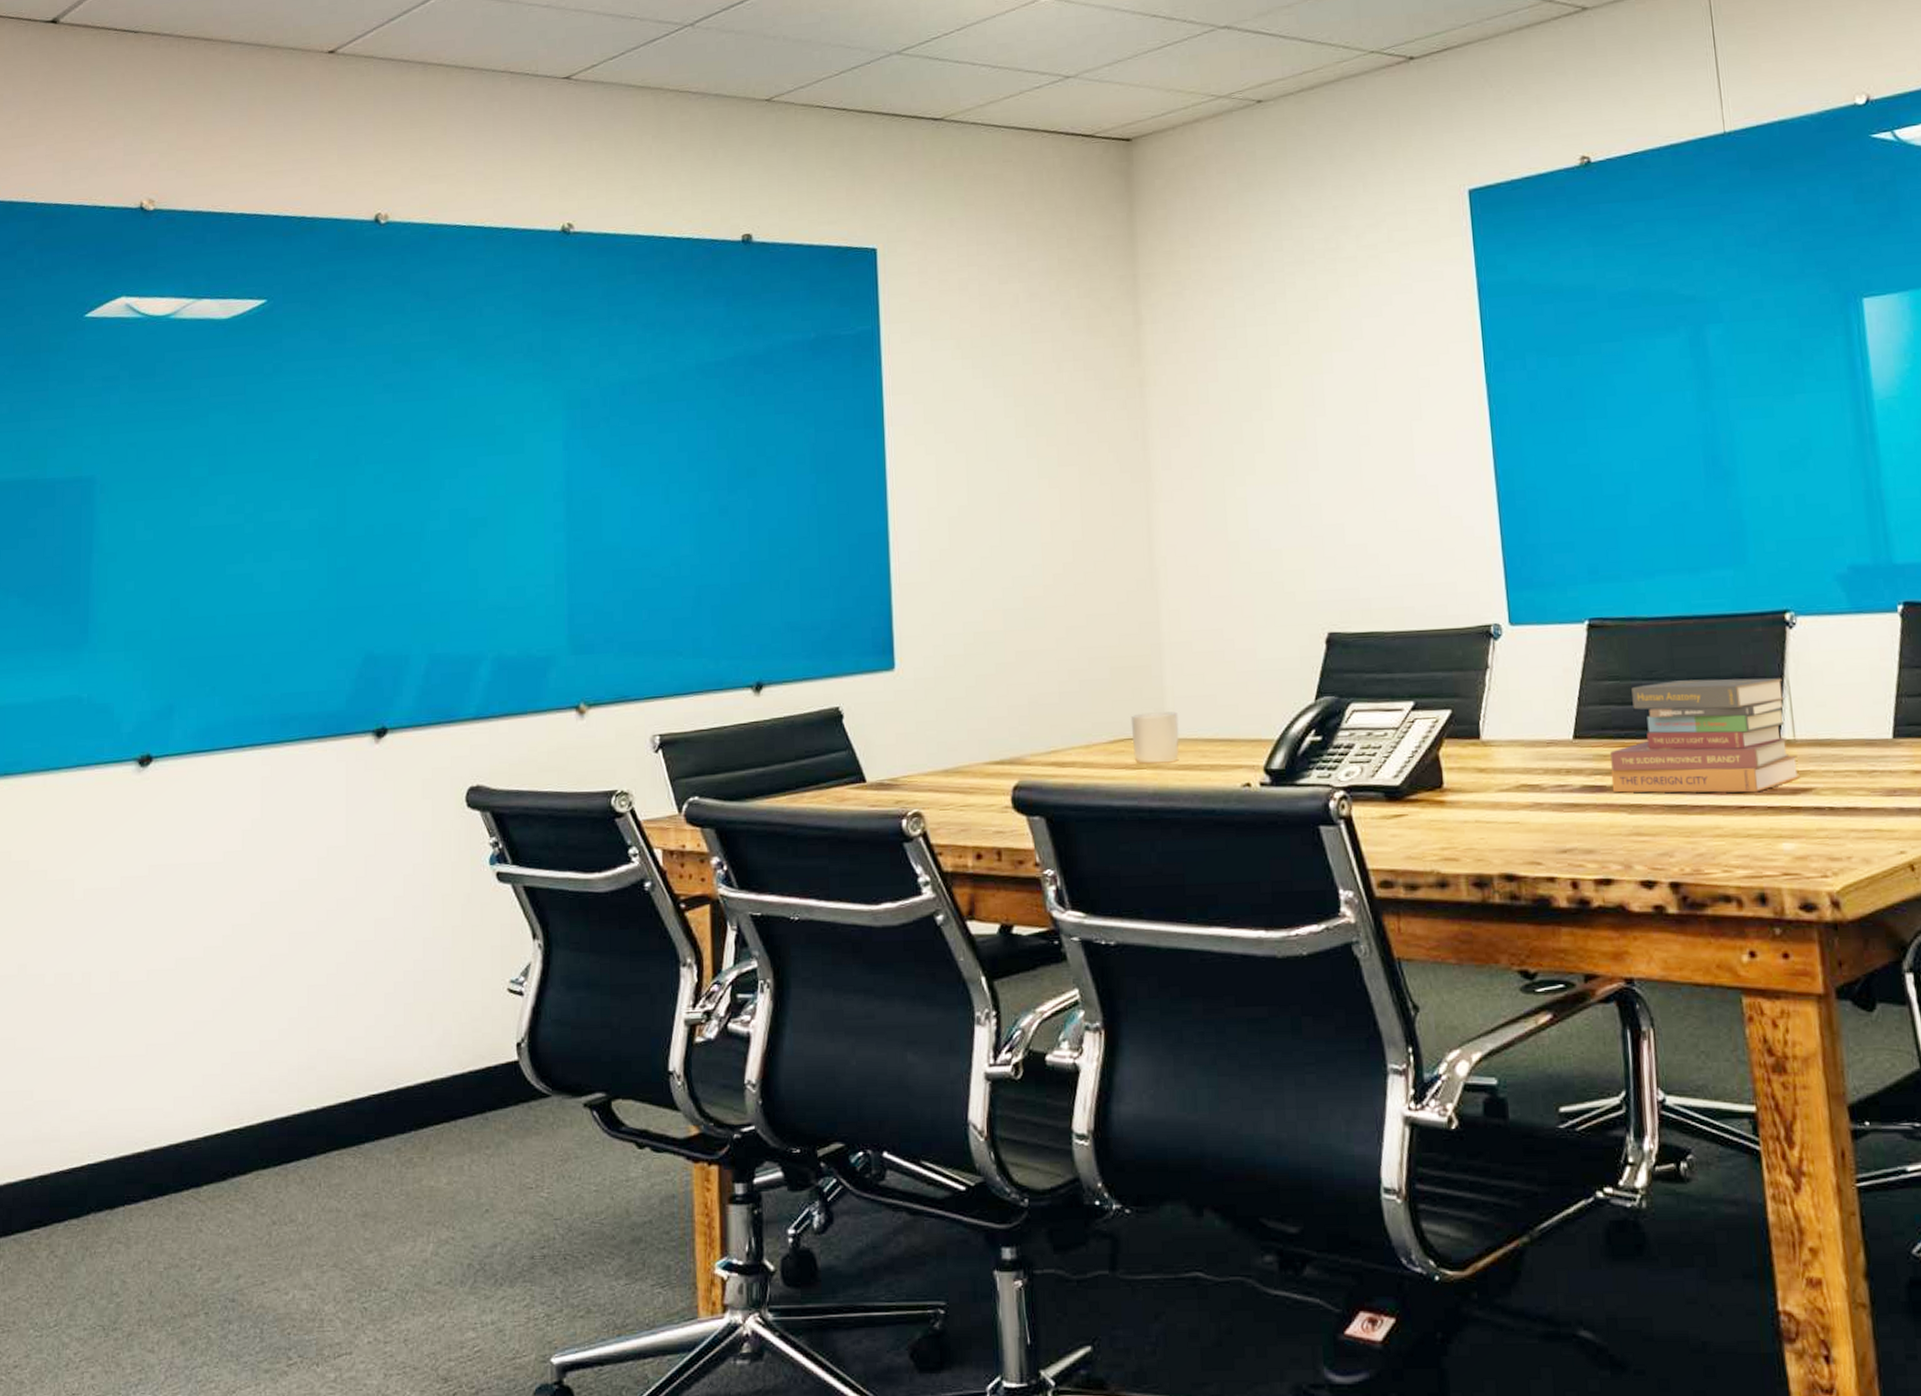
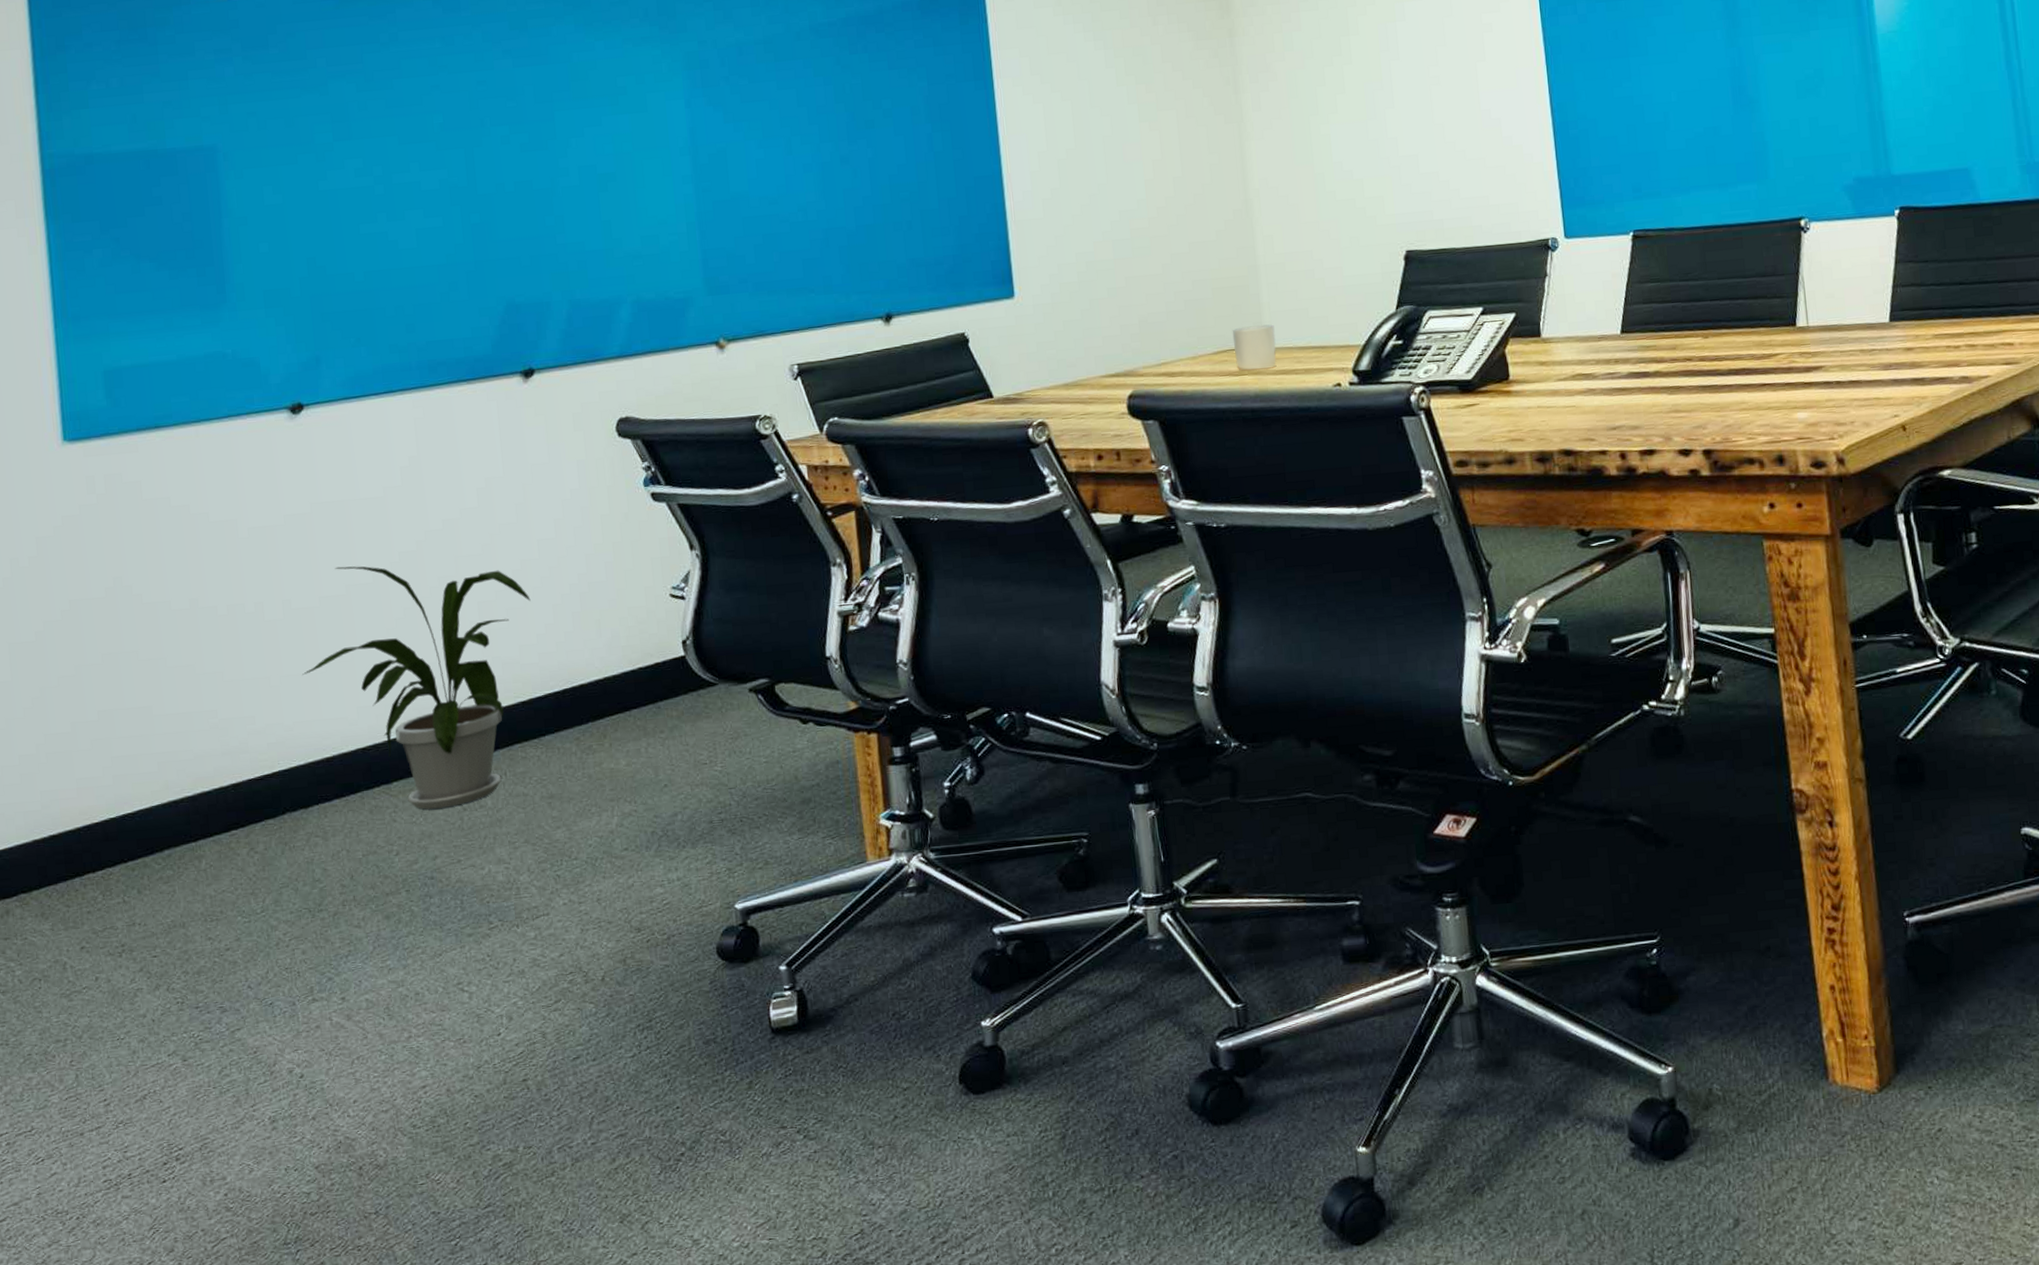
house plant: none [122,937,362,1220] -> present [302,566,531,810]
books: present [1610,678,1799,793] -> none [1652,275,1812,378]

